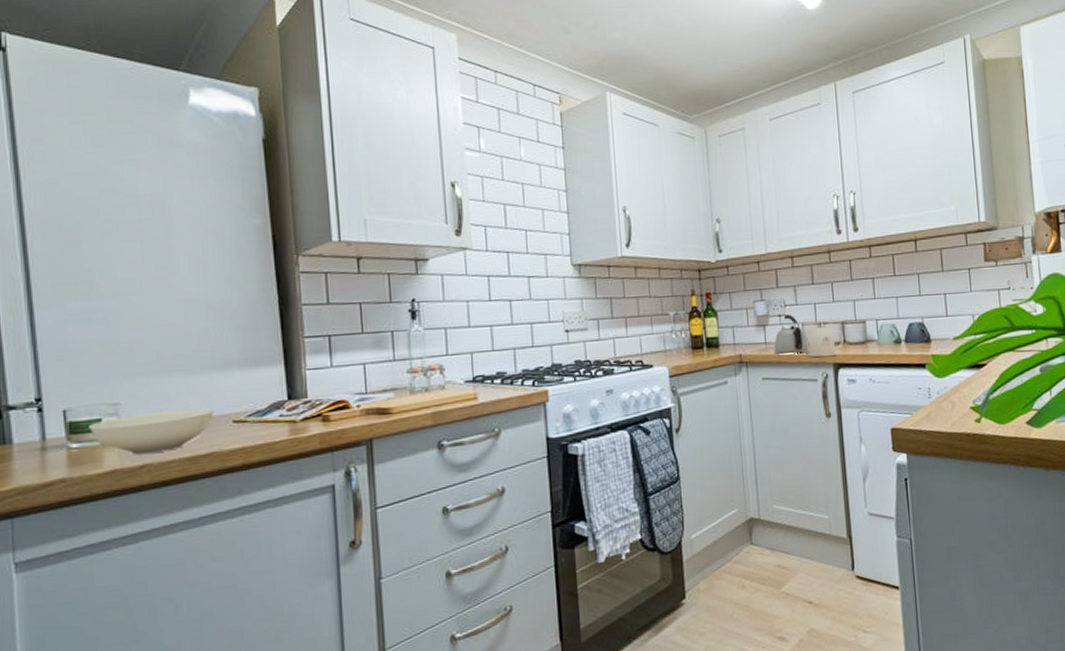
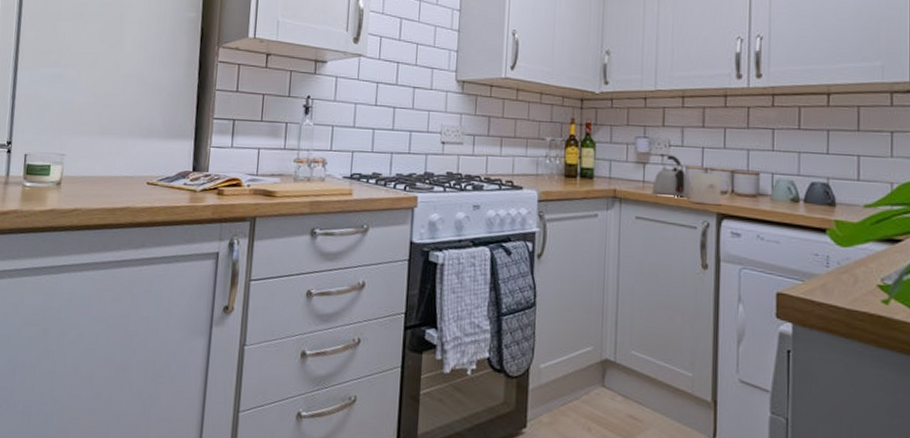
bowl: present [87,409,214,455] -> none [39,166,134,201]

